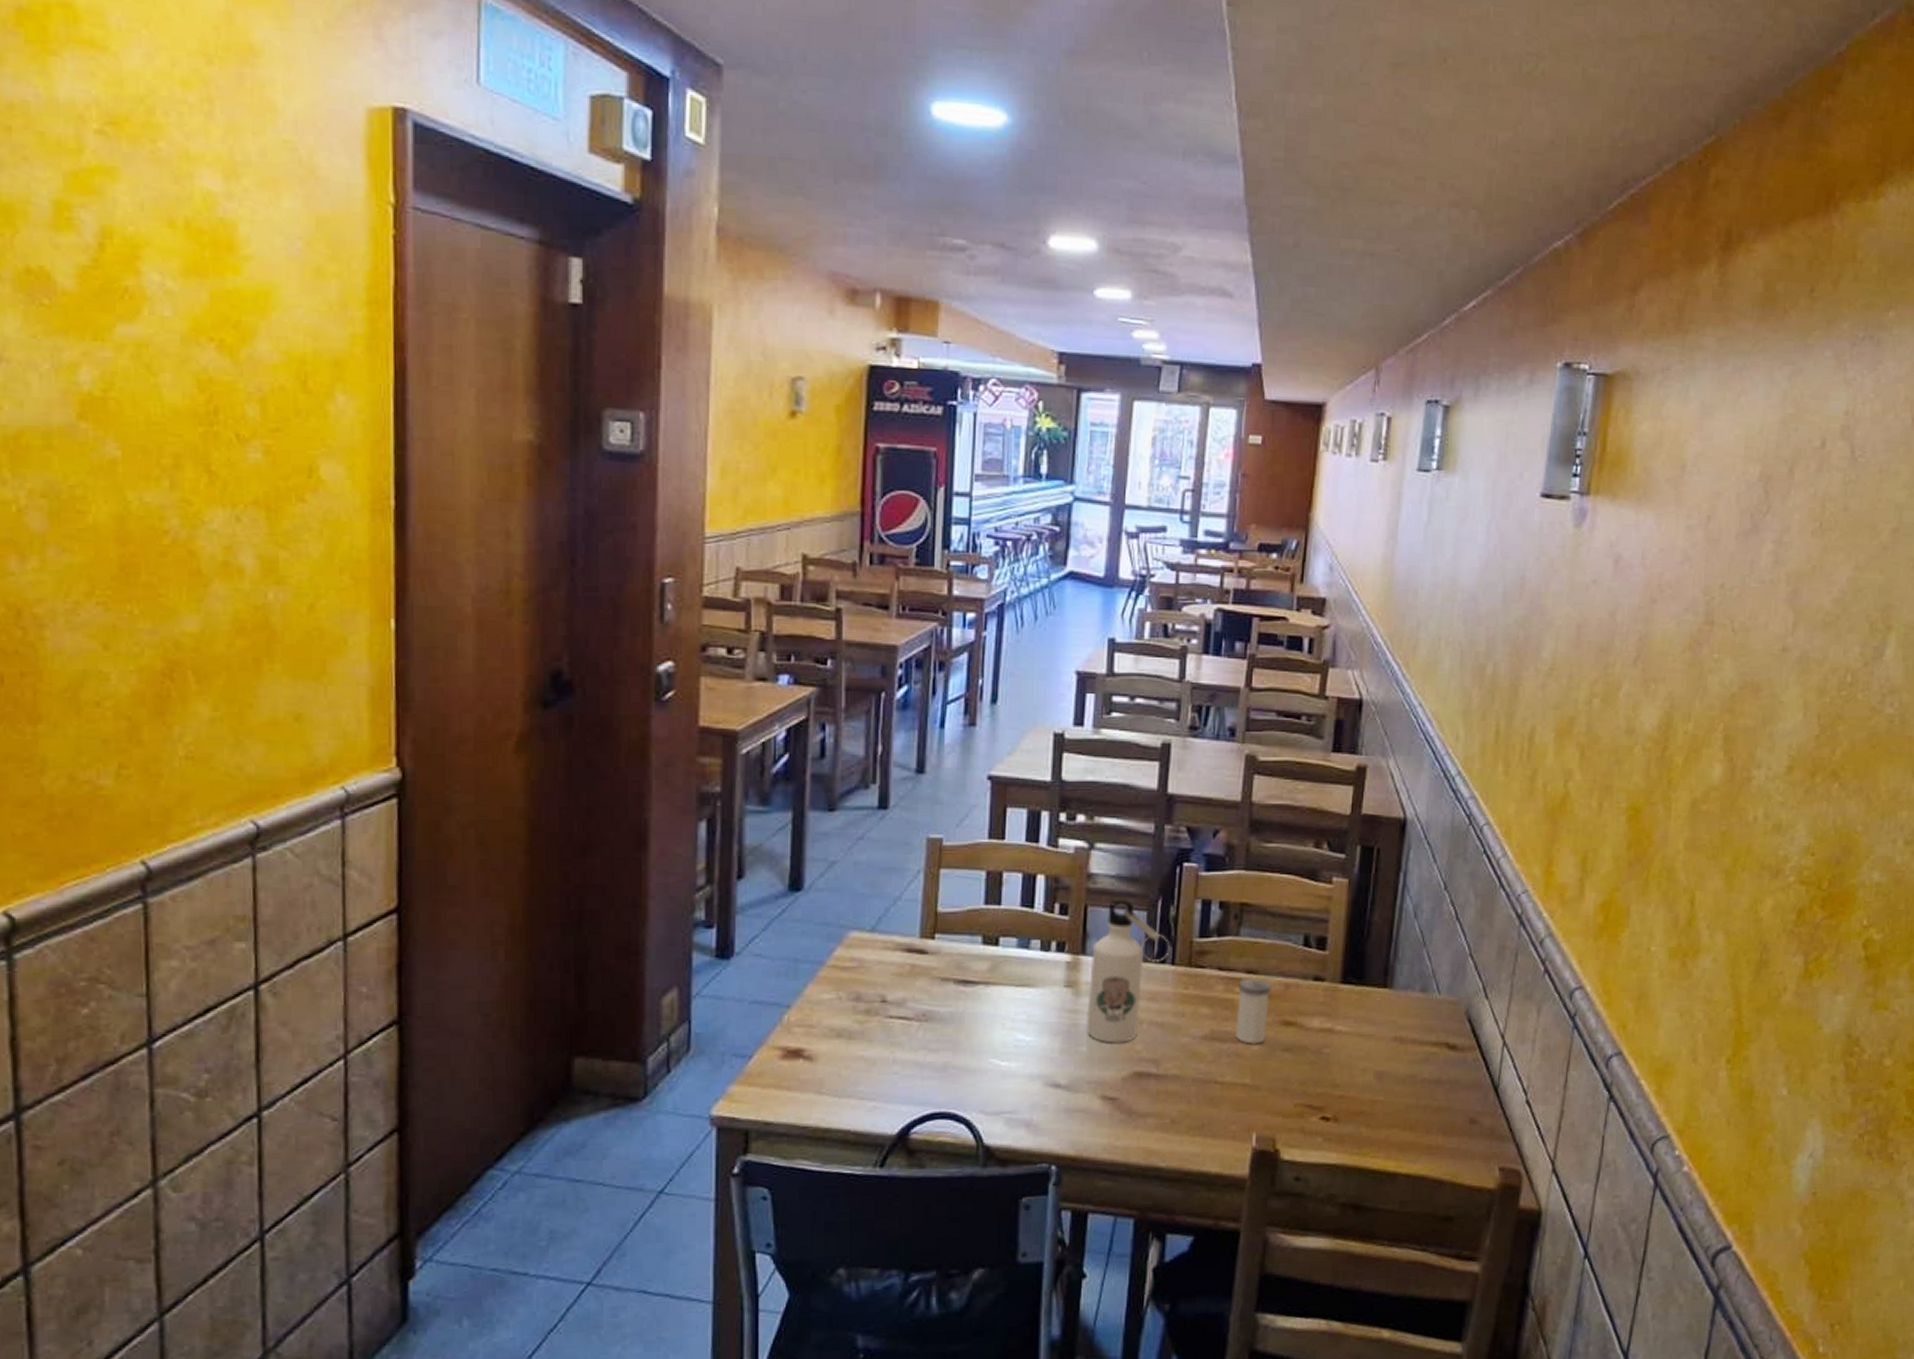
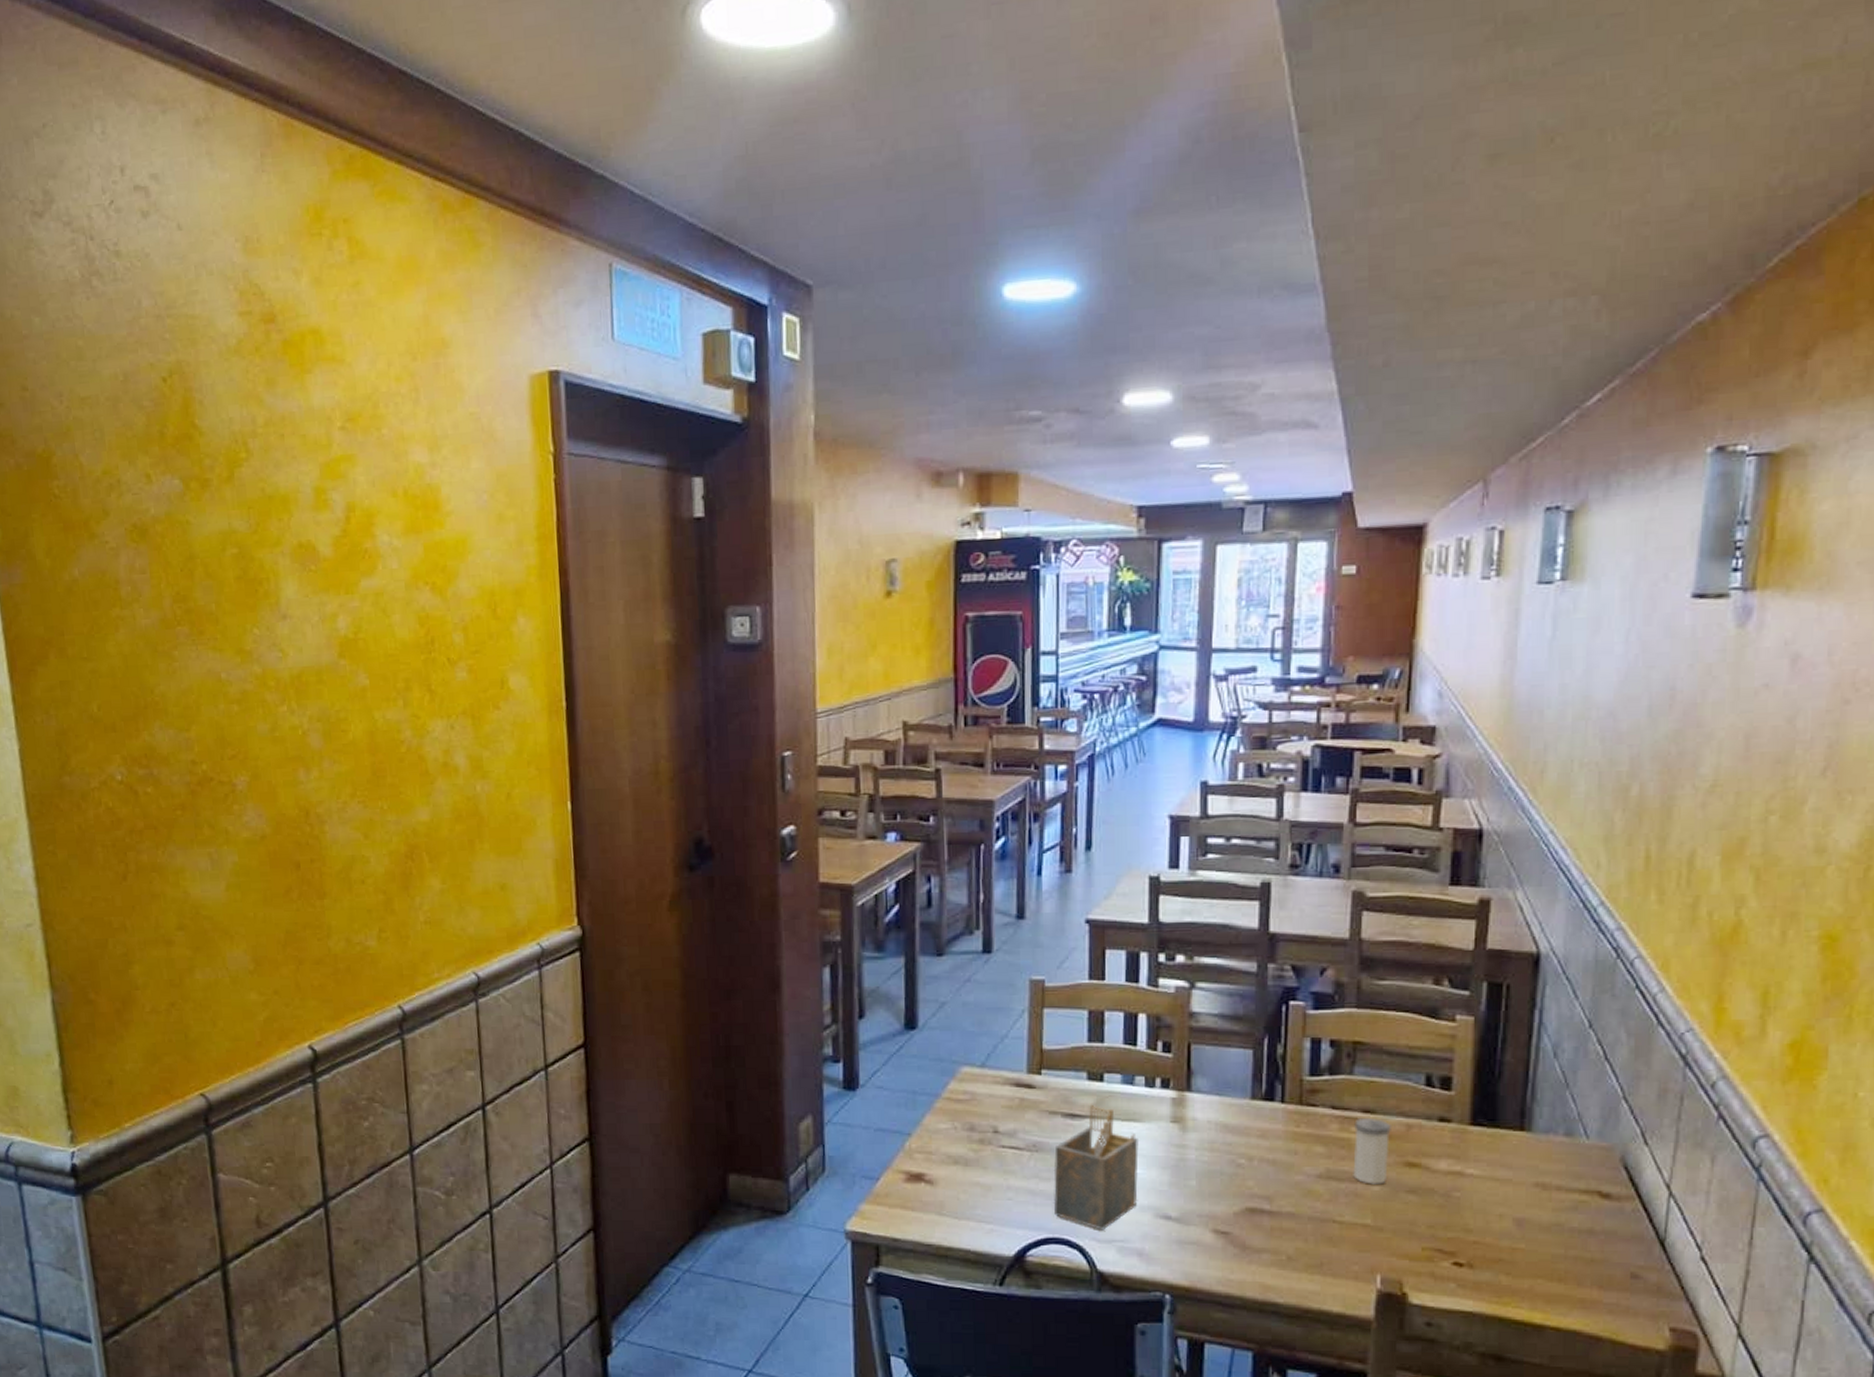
napkin holder: none [941,969,1031,1102] -> present [1053,1104,1139,1231]
water bottle: present [1085,899,1171,1043] -> none [1194,1037,1280,1178]

